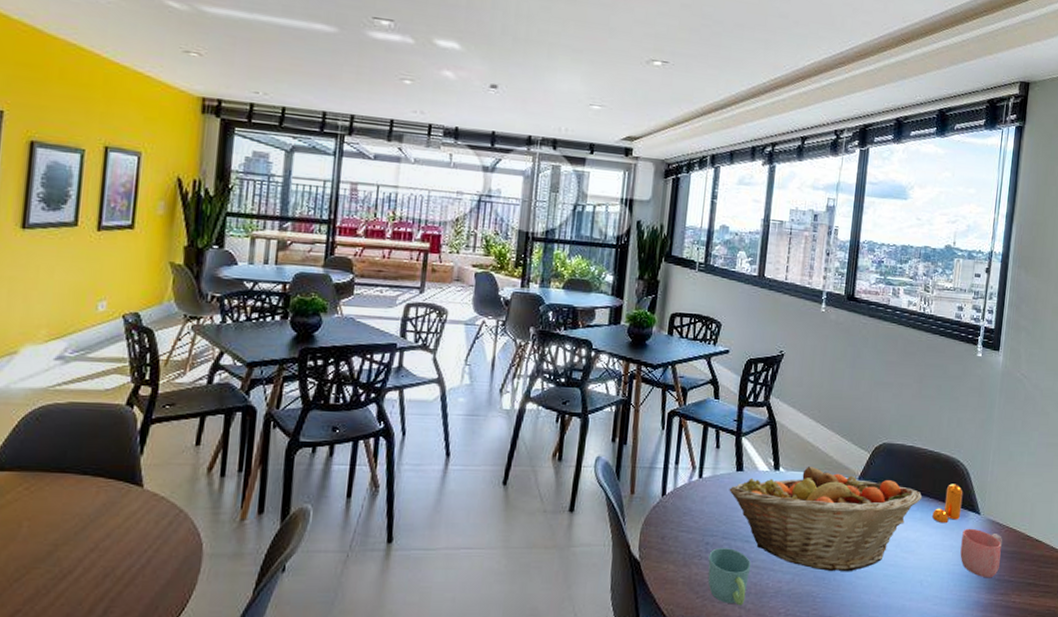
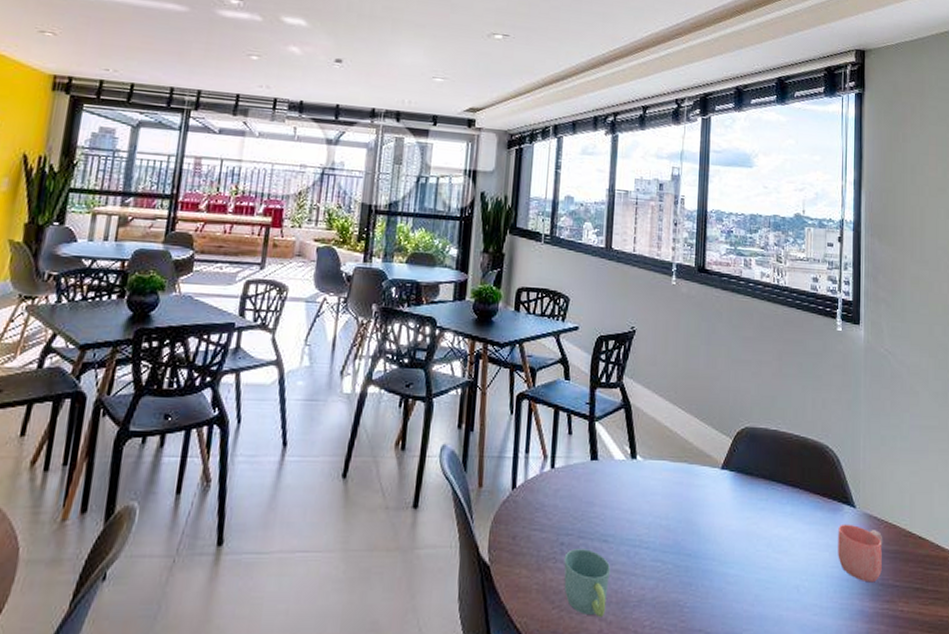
fruit basket: present [729,467,923,572] -> none [583,455,792,577]
pepper shaker: present [932,484,963,524] -> none [804,472,835,519]

